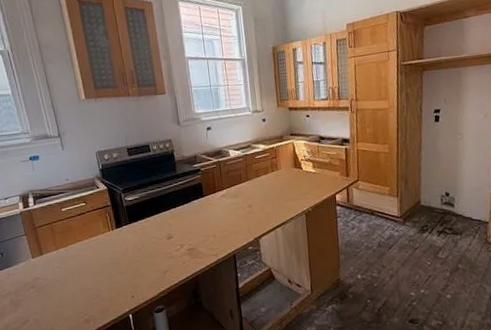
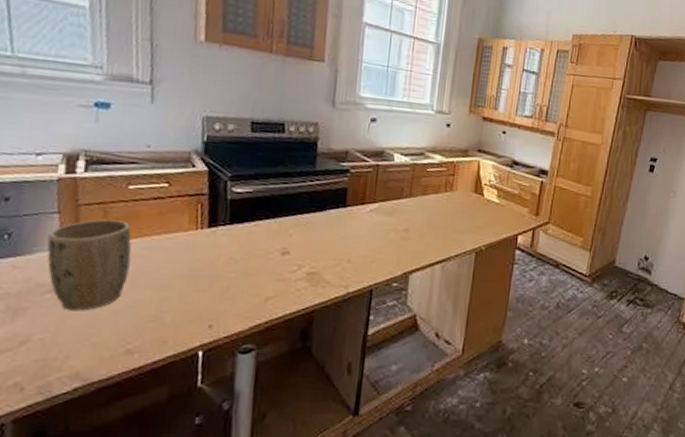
plant pot: none [23,233,75,298] -> present [47,219,132,311]

